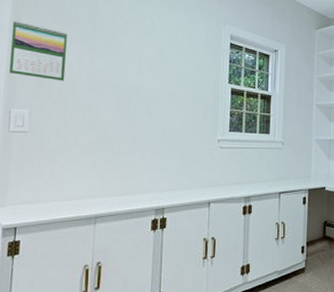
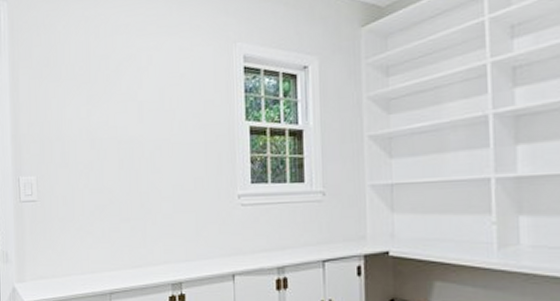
calendar: present [9,21,67,81] -> none [12,79,65,141]

